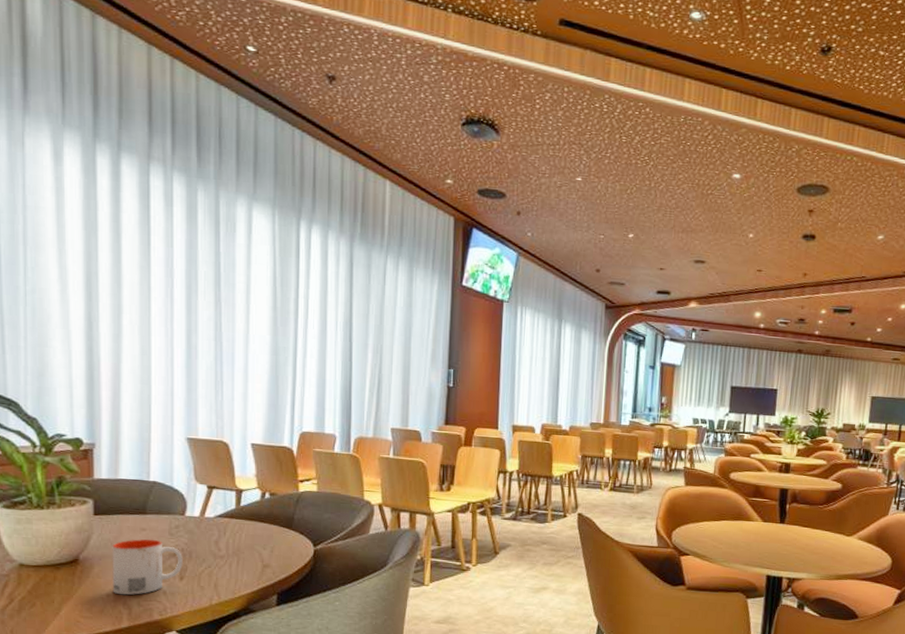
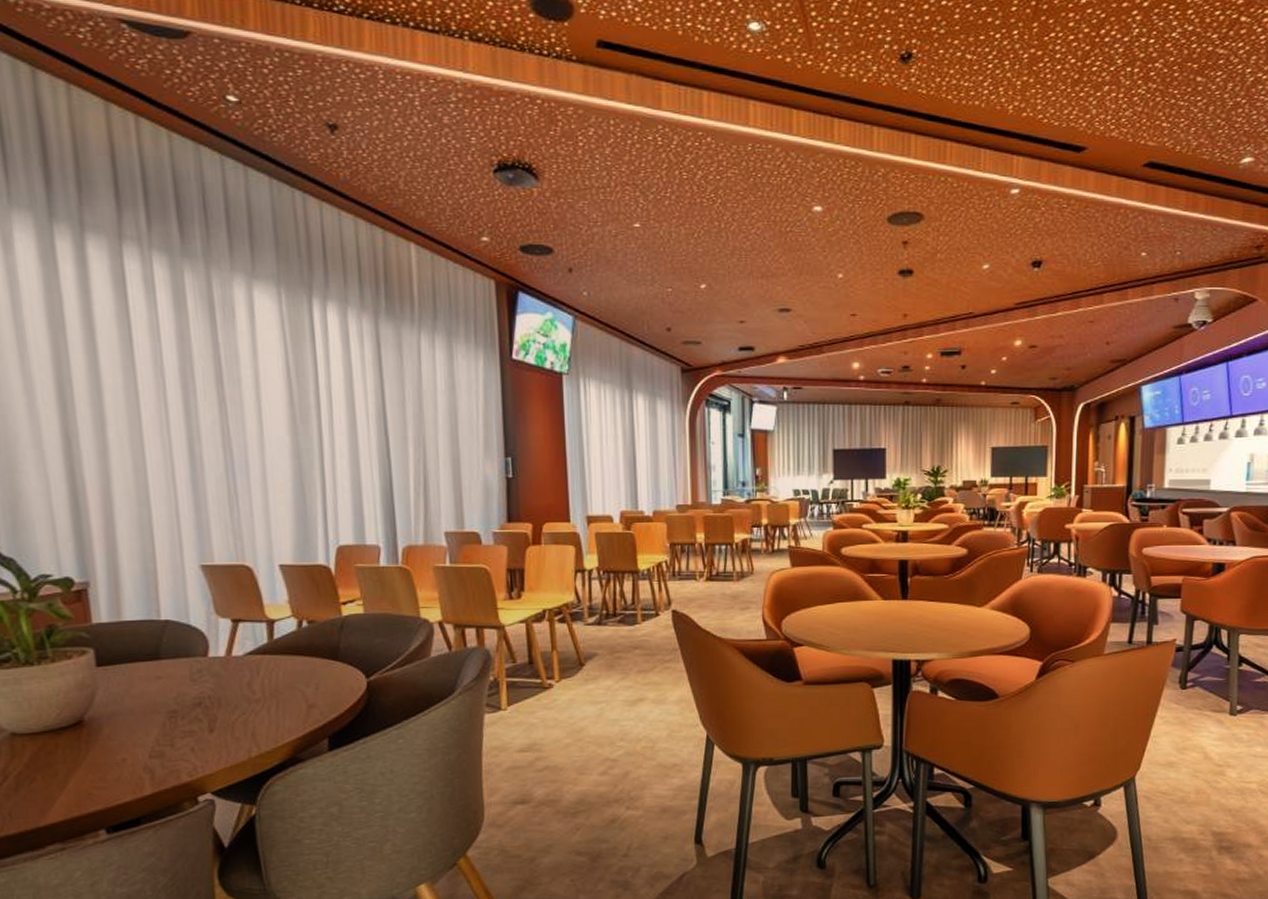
mug: present [112,539,183,595] -> none [122,688,211,758]

